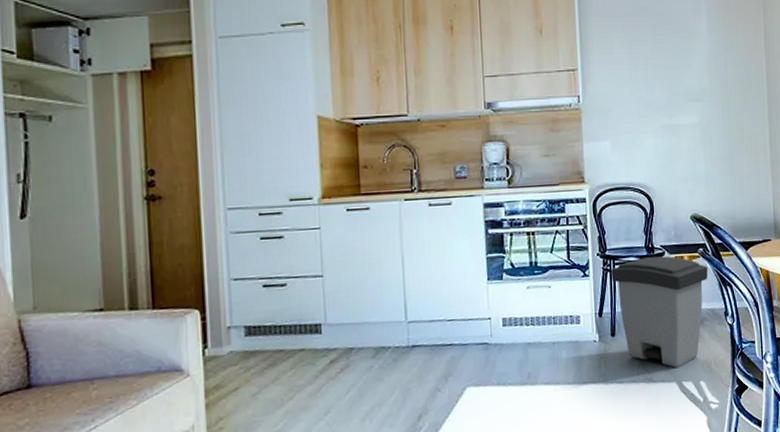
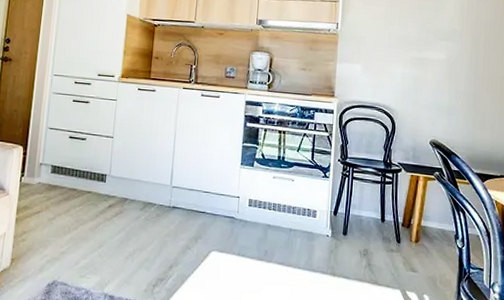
trash can: present [611,256,708,368] -> none [349,171,442,278]

